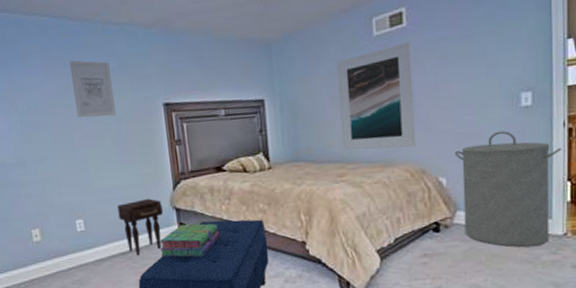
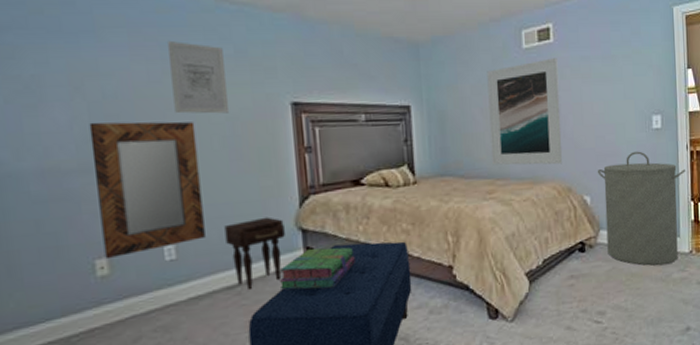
home mirror: none [21,124,104,230] -> present [89,121,205,260]

